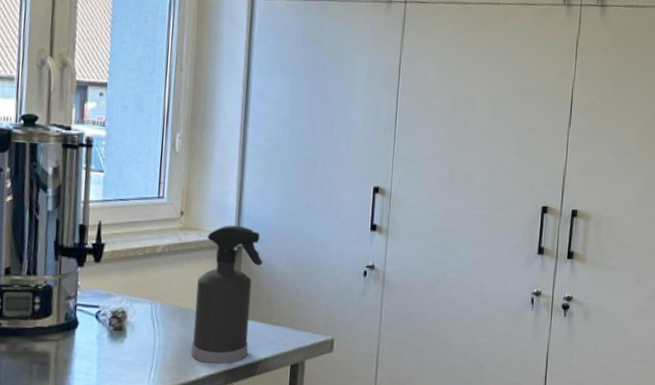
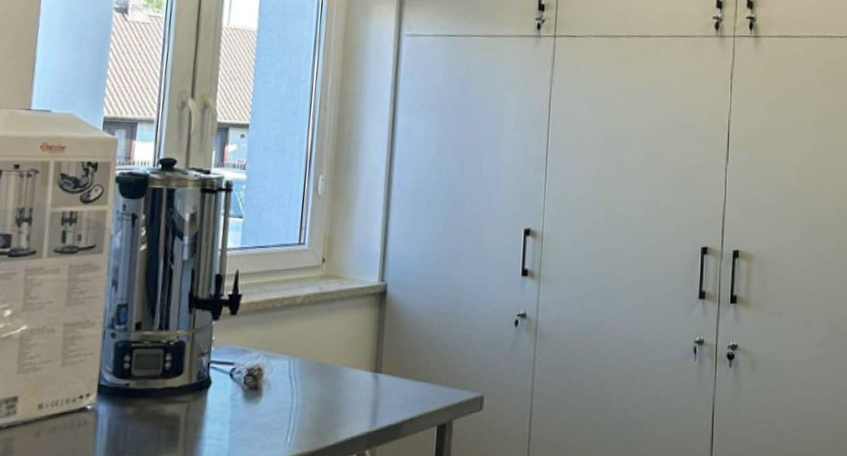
spray bottle: present [191,225,263,364] -> none [330,272,409,426]

